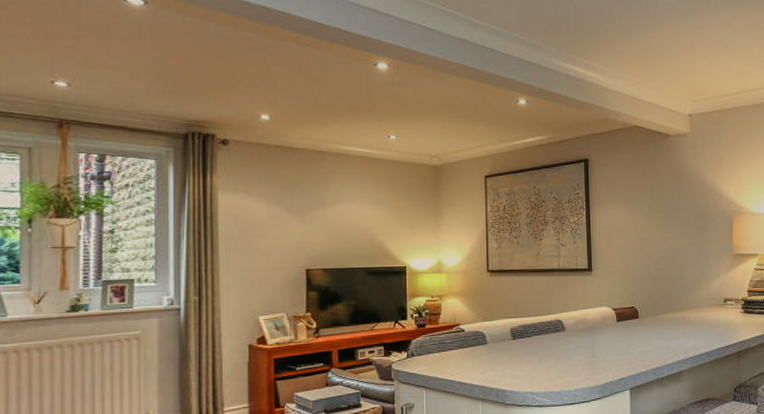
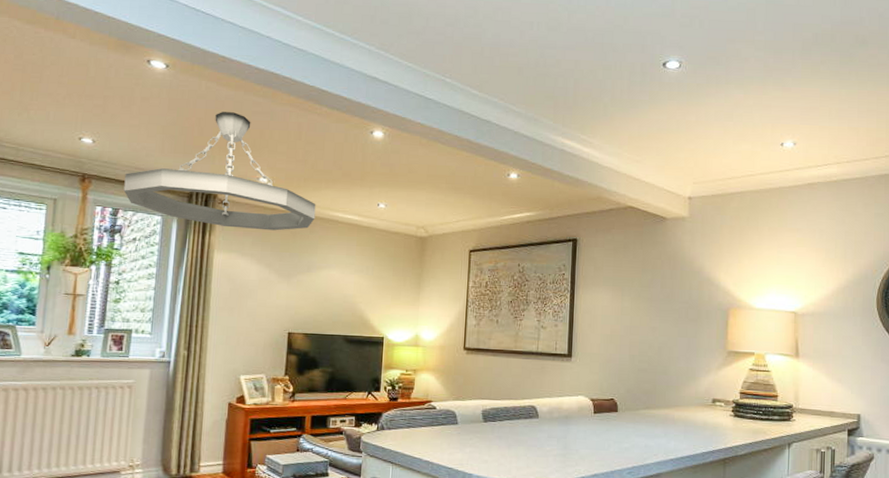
chandelier: none [109,49,324,168] -> present [123,112,316,231]

